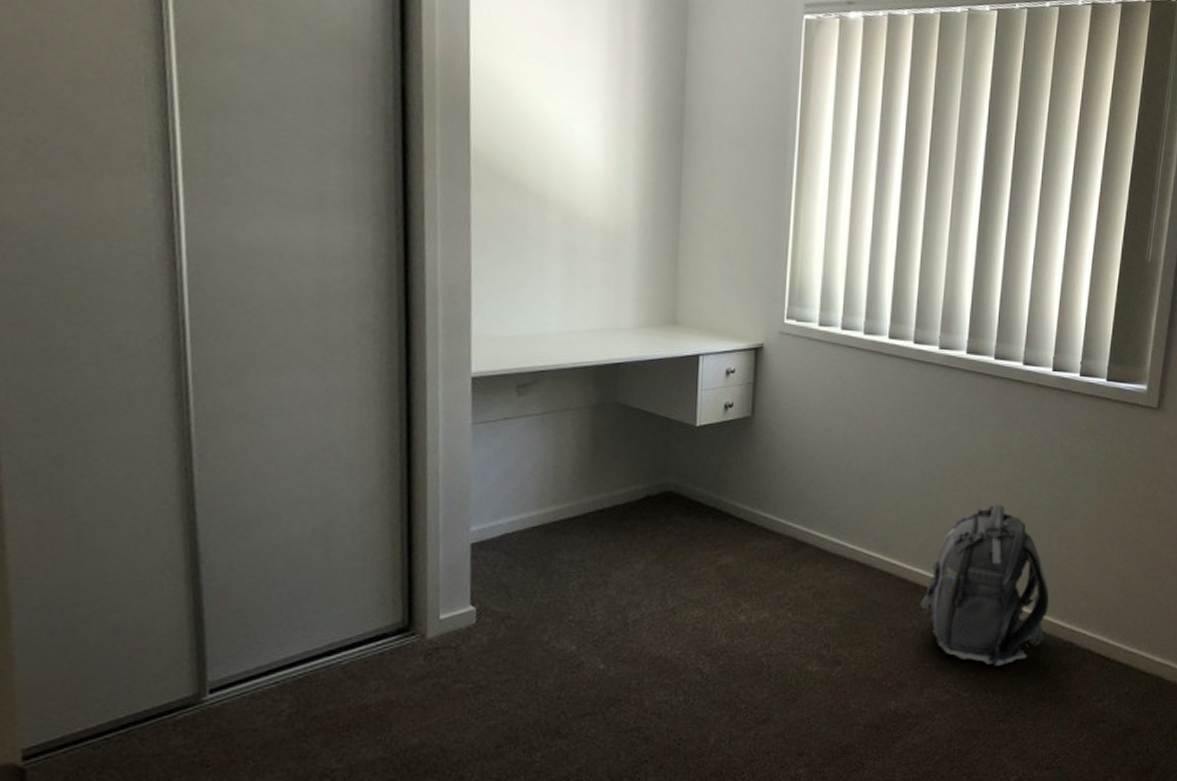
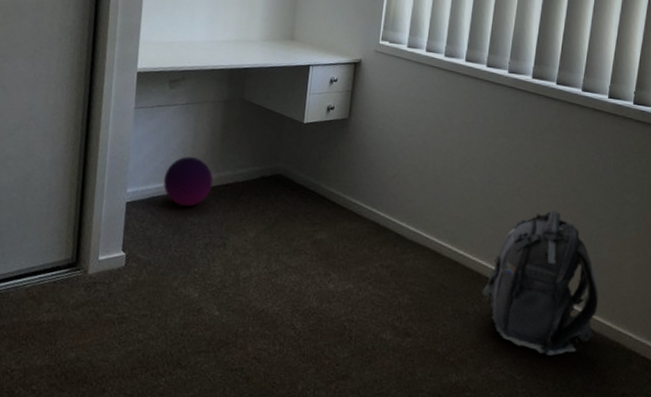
ball: none [518,480,585,541] -> present [163,156,213,206]

